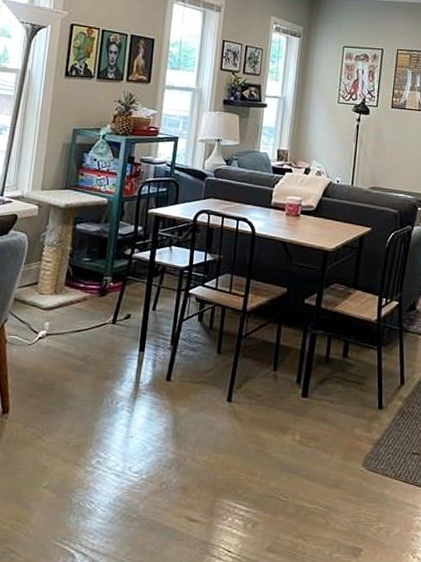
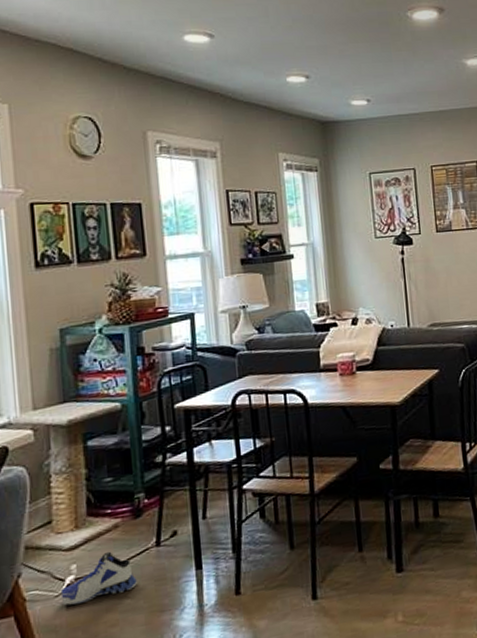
sneaker: none [33,318,92,355] -> present [60,551,137,605]

